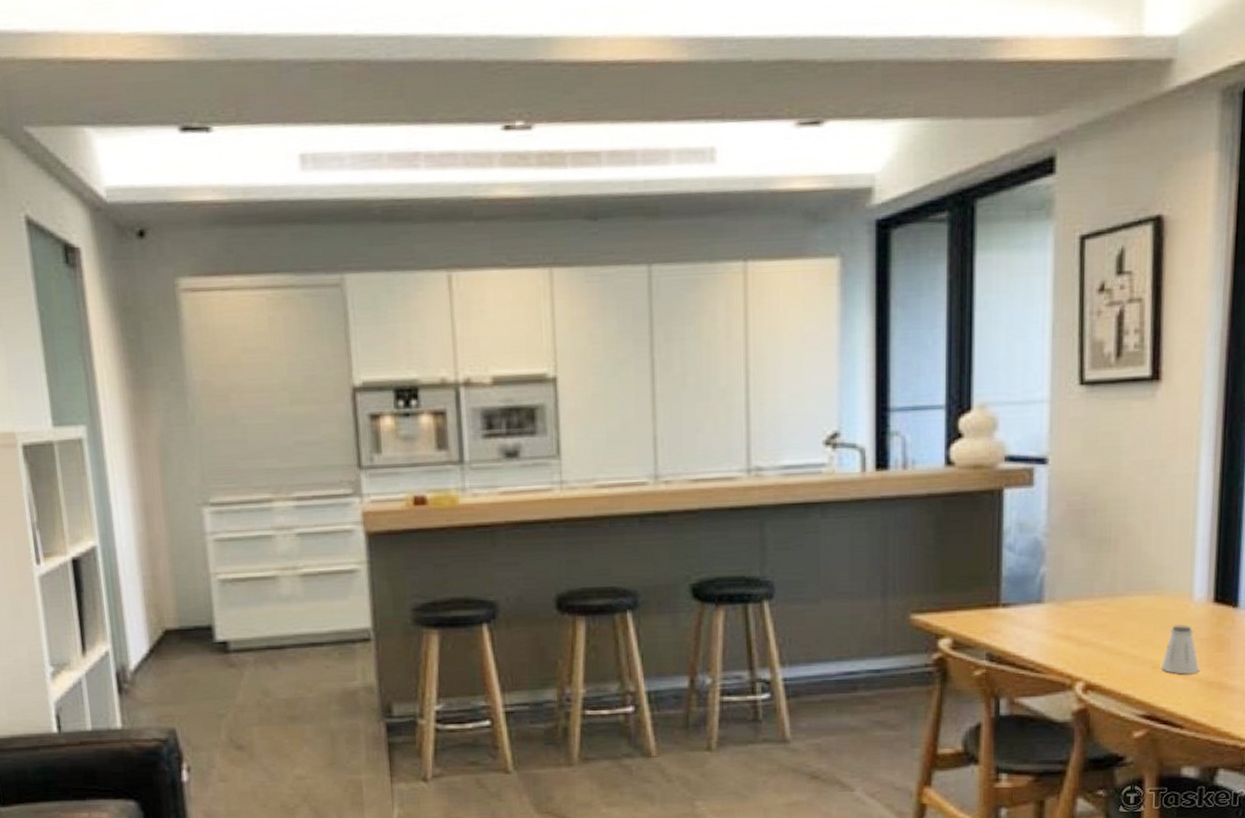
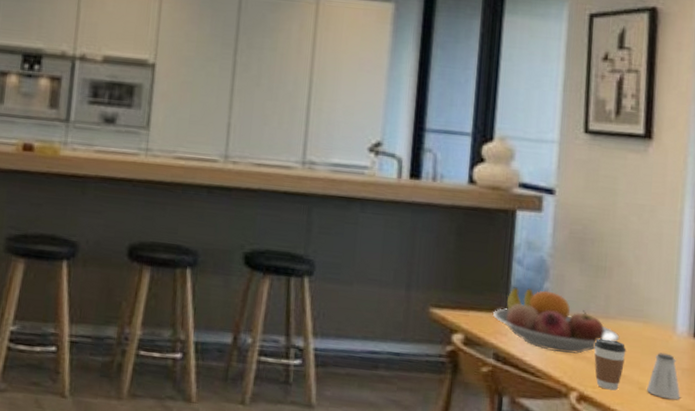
fruit bowl: none [984,575,1129,642] -> present [493,287,620,354]
coffee cup: none [1100,619,1137,674] -> present [593,338,626,391]

